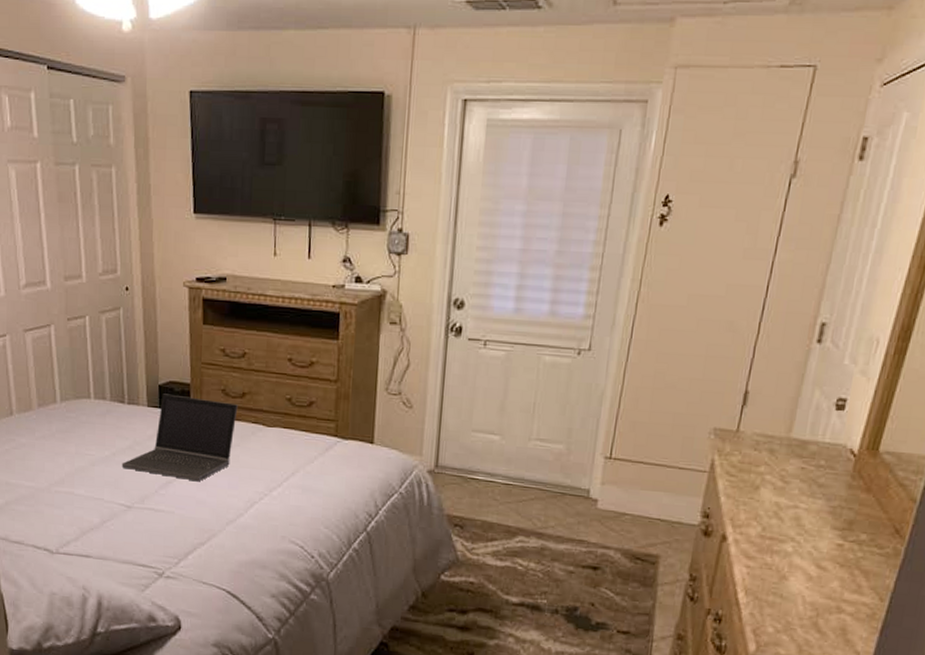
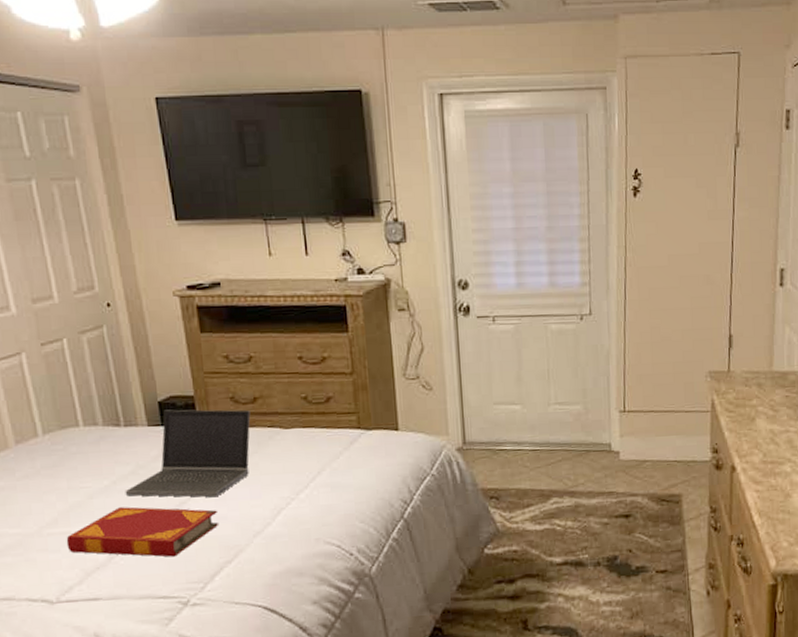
hardback book: none [69,477,198,531] -> present [66,507,220,557]

